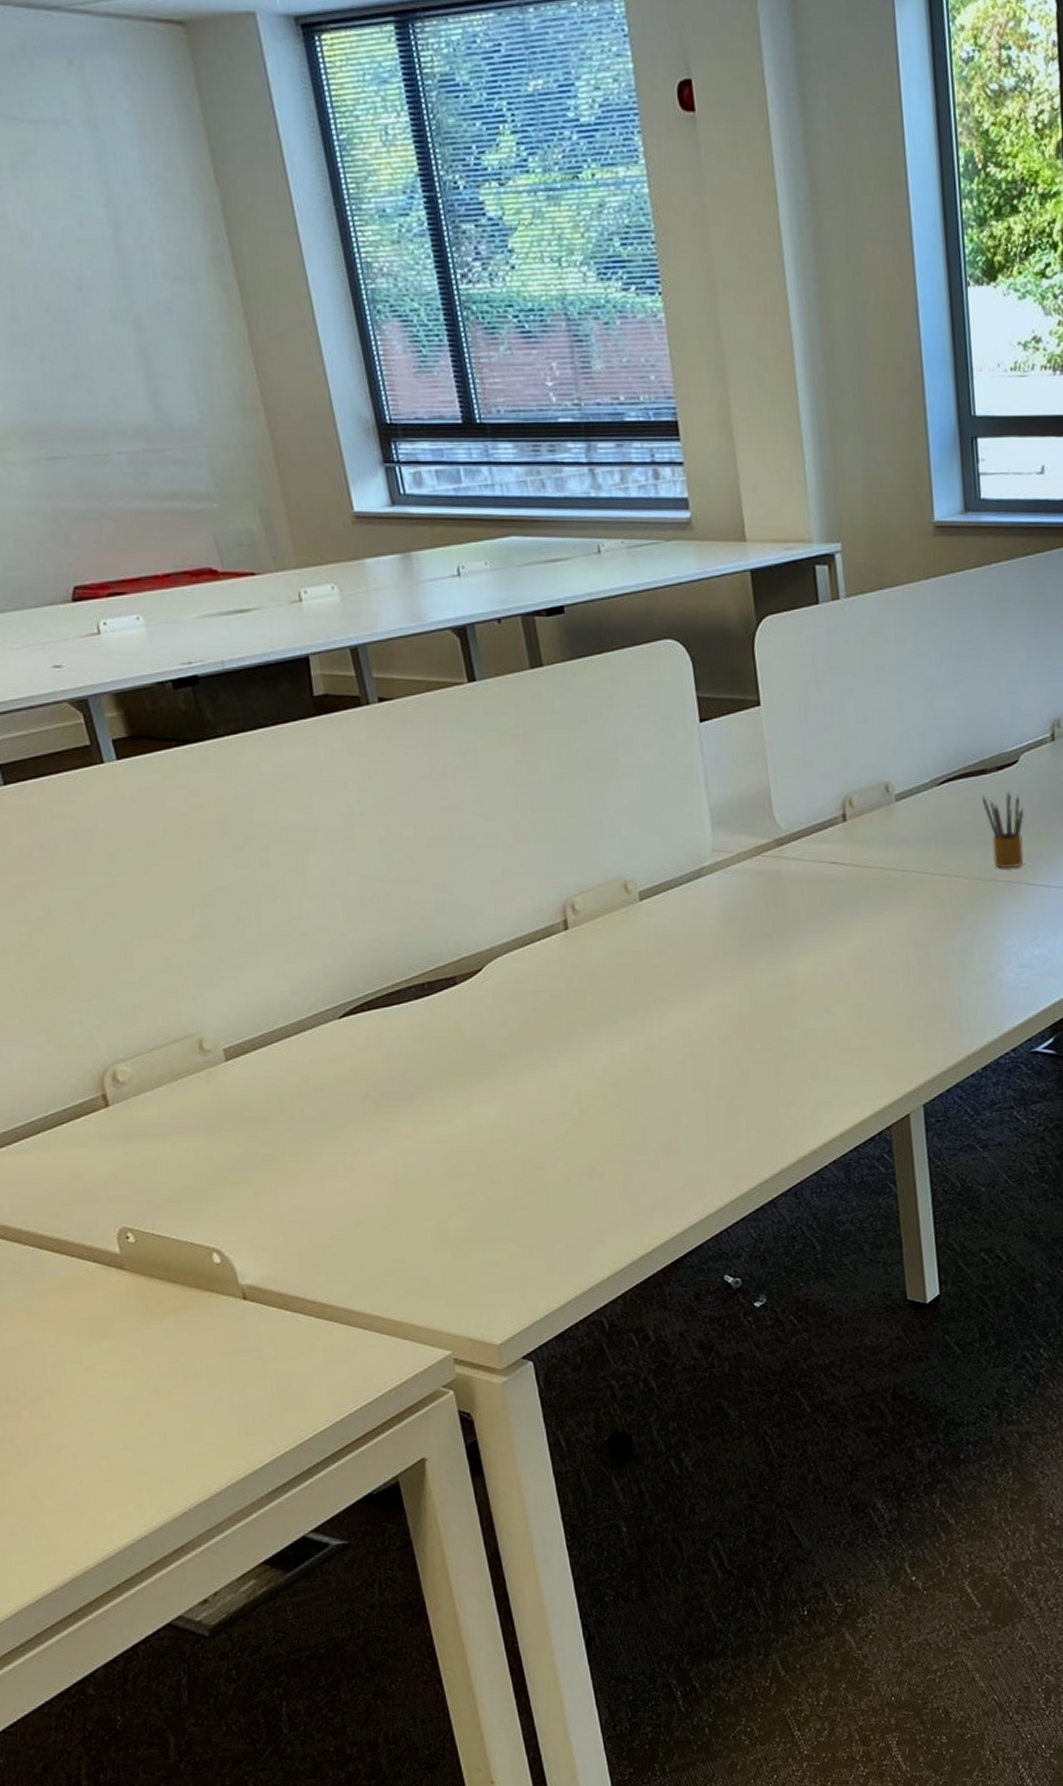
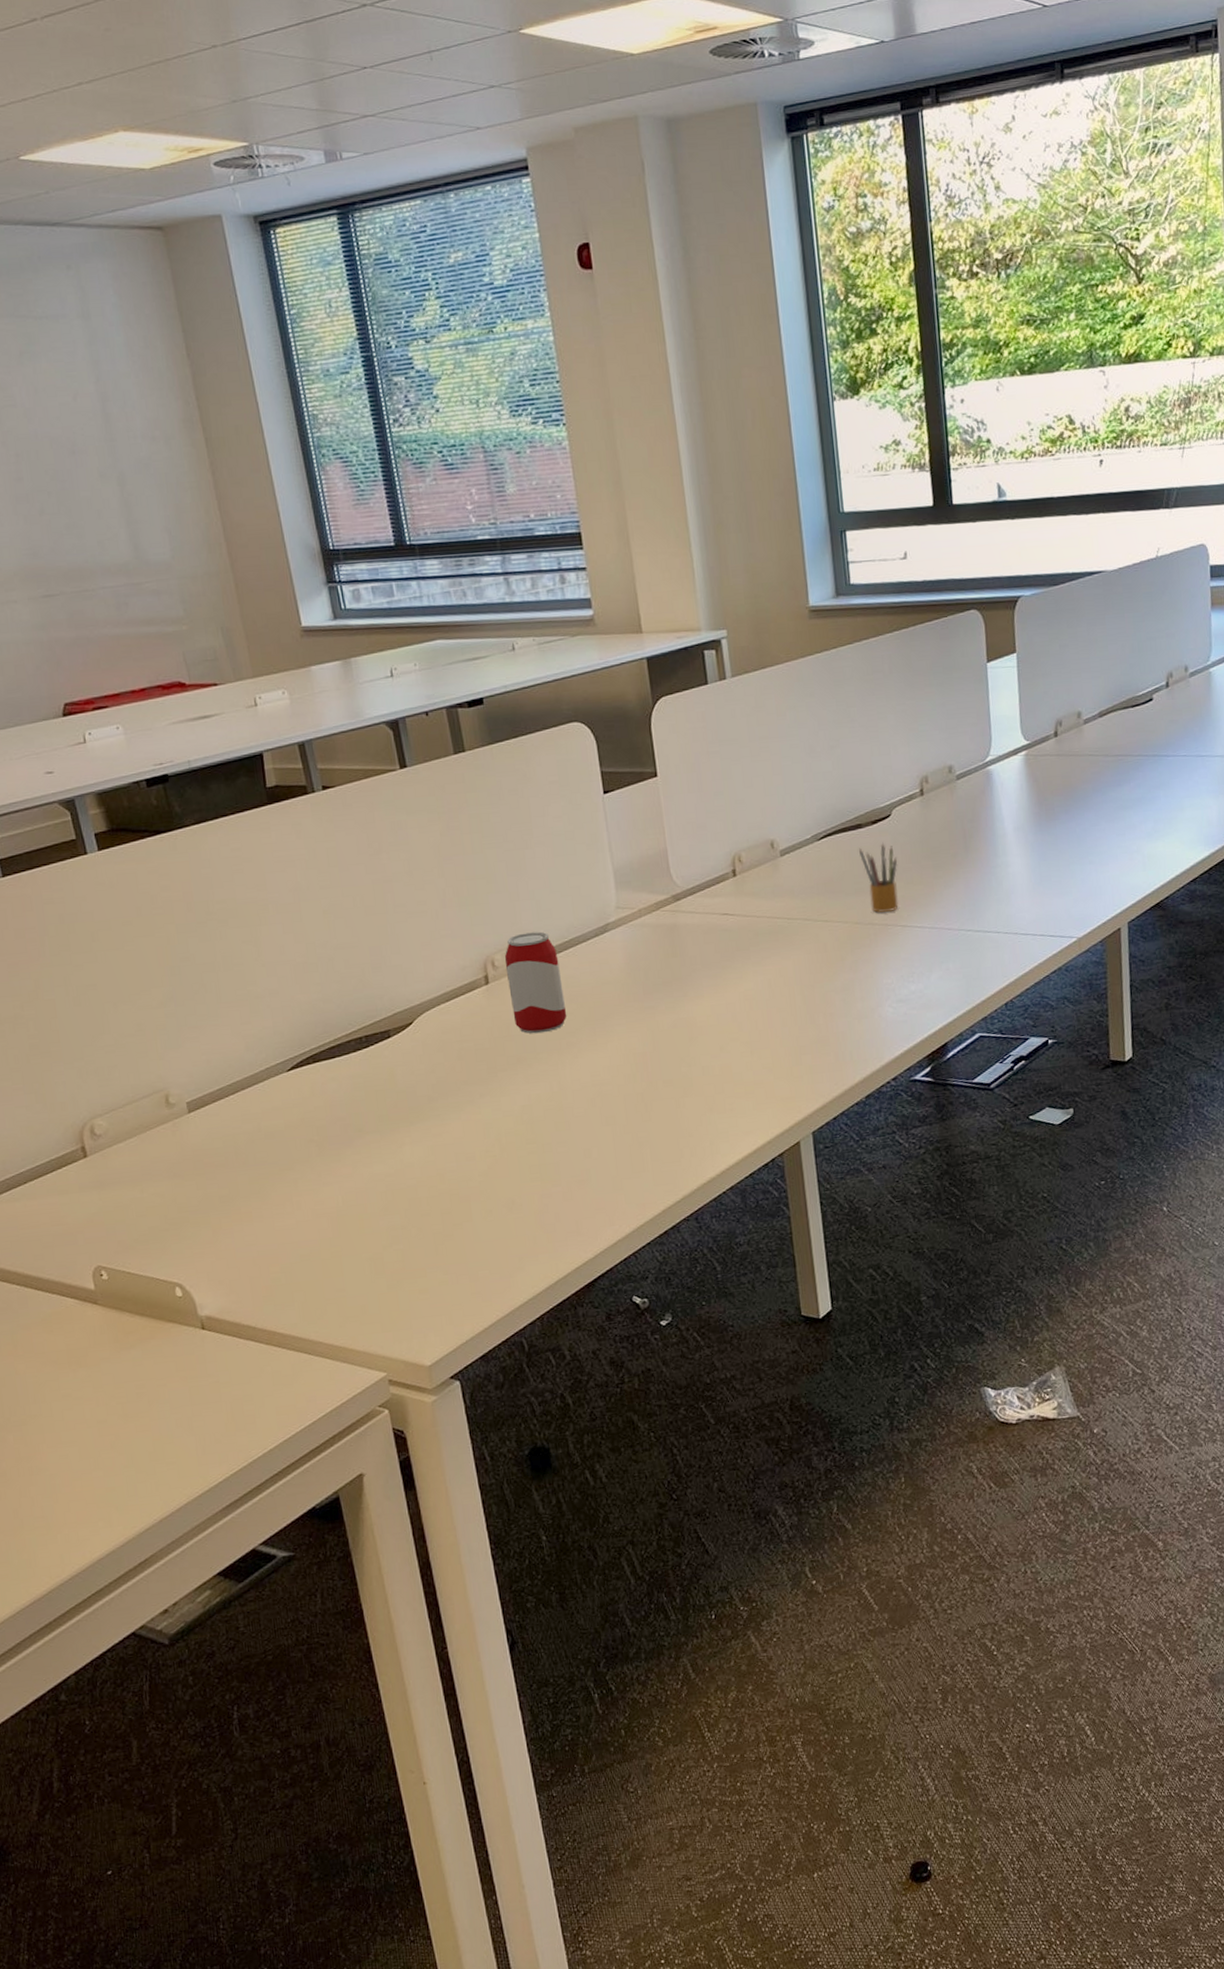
beverage can: none [586,873,656,987] -> present [504,931,567,1034]

